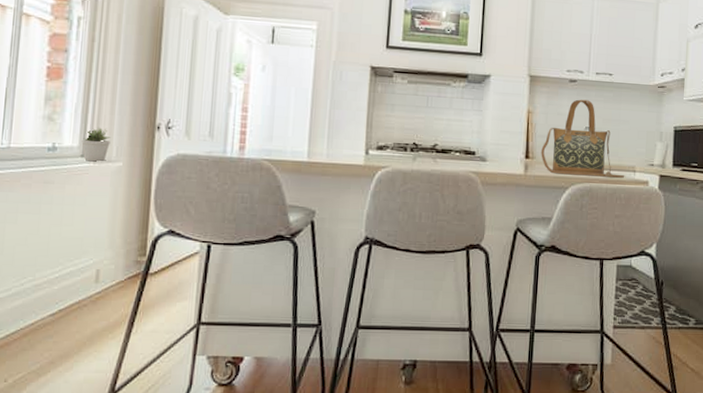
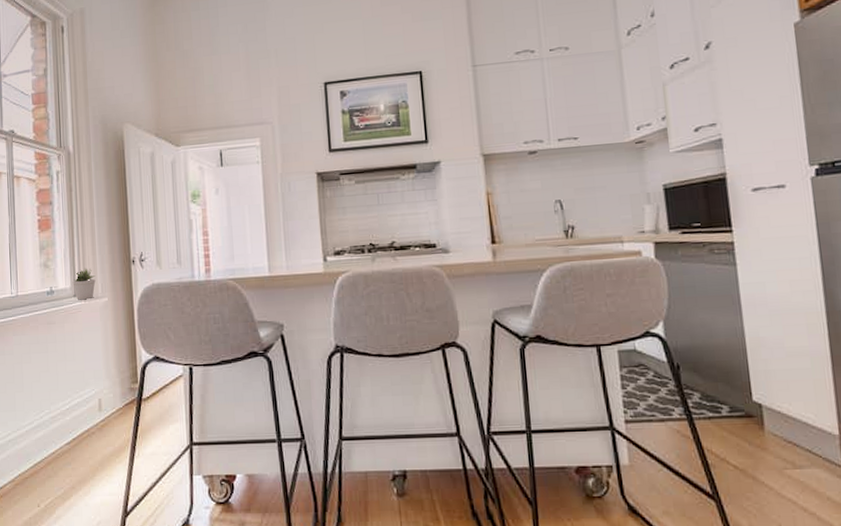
handbag: present [541,99,625,179] -> none [508,170,611,257]

